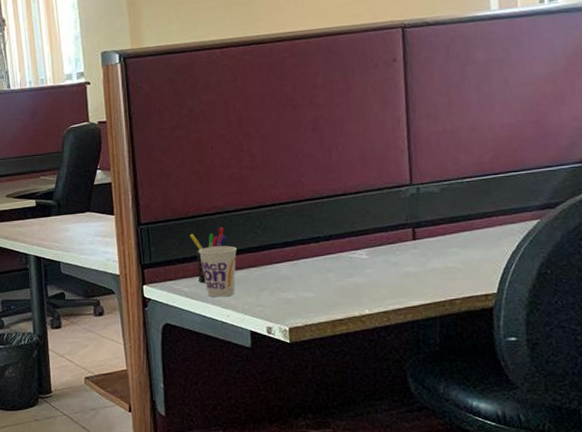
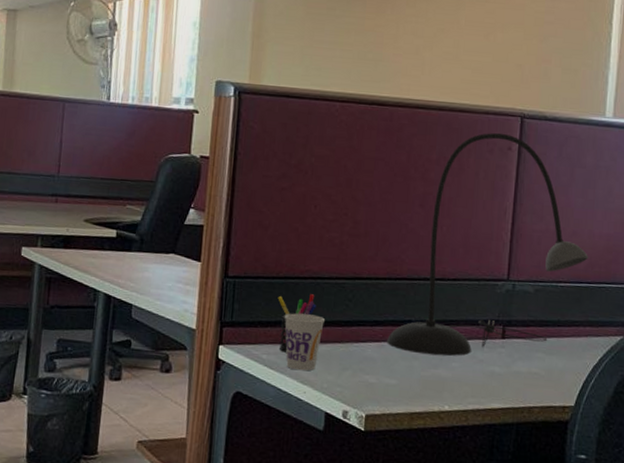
desk lamp: none [299,46,493,267] -> present [387,132,589,357]

